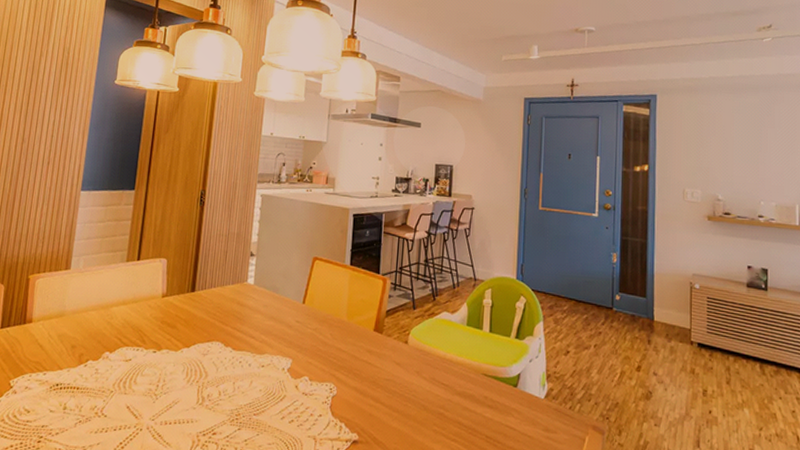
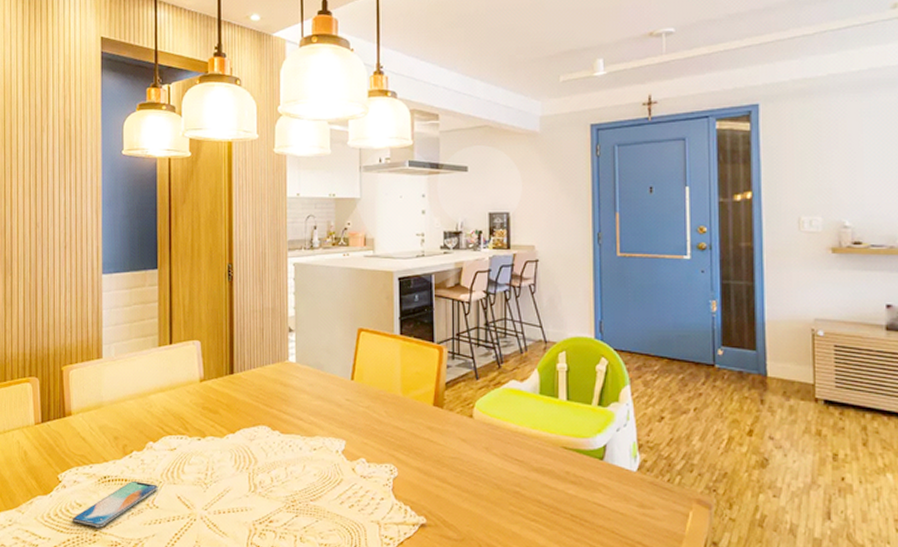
smartphone: none [18,389,109,434] -> present [72,480,158,528]

